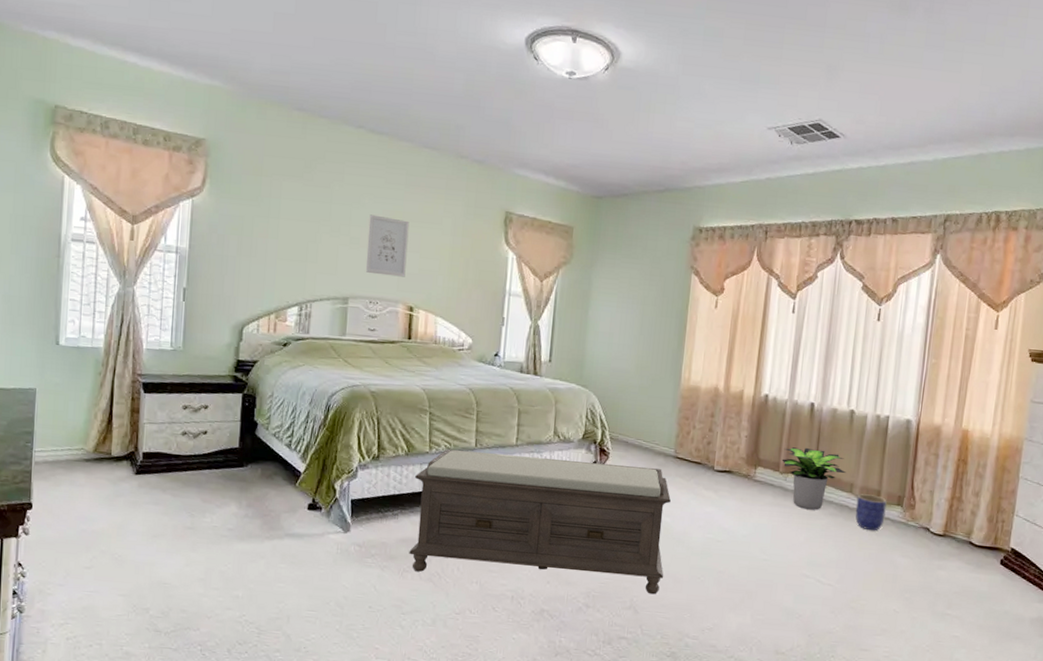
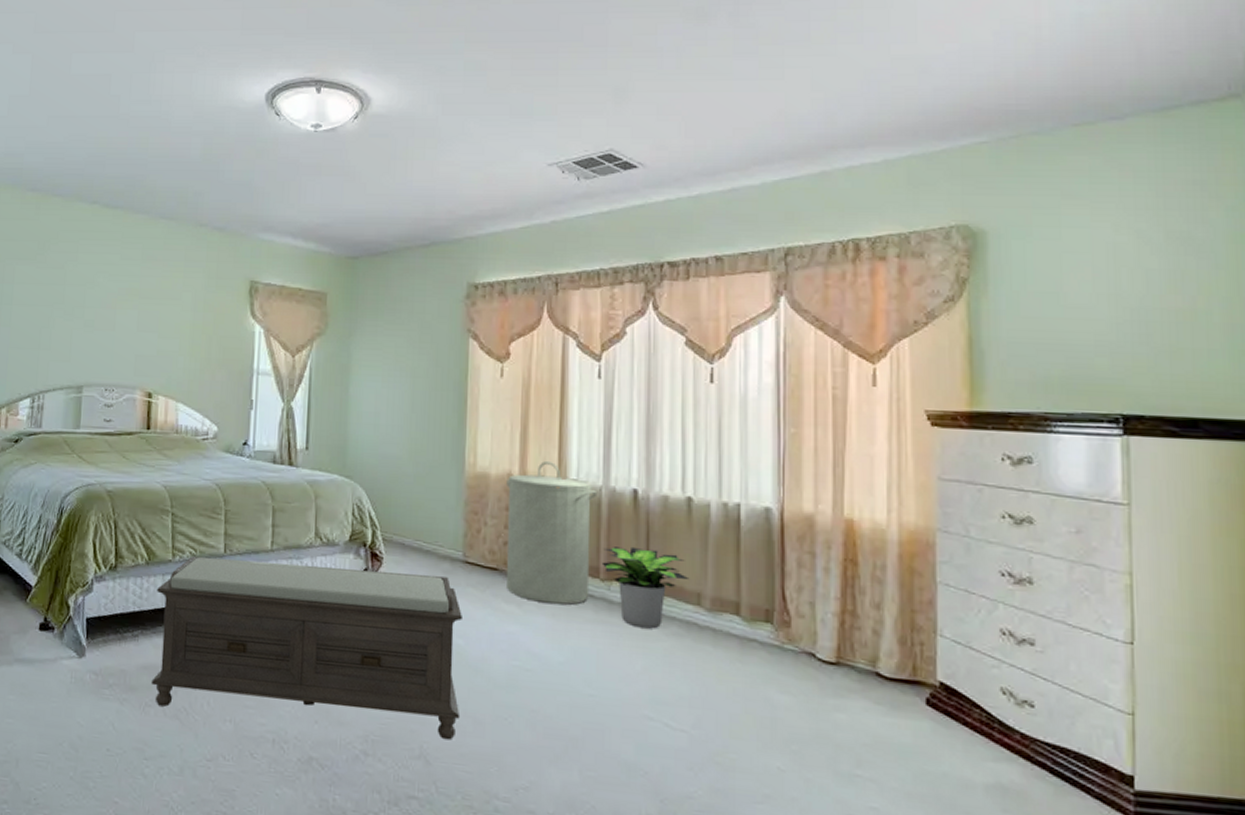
wall art: present [365,214,410,277] -> none [100,294,147,360]
laundry hamper: none [707,379,784,492] -> present [506,461,598,605]
planter: present [855,494,887,531] -> none [708,607,750,658]

